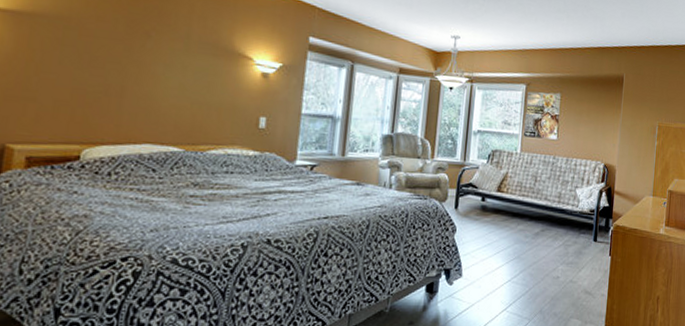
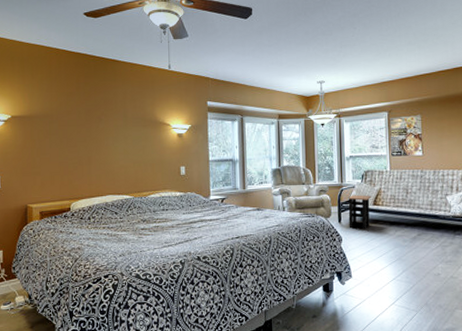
side table: none [466,177,497,220] -> present [348,195,372,229]

